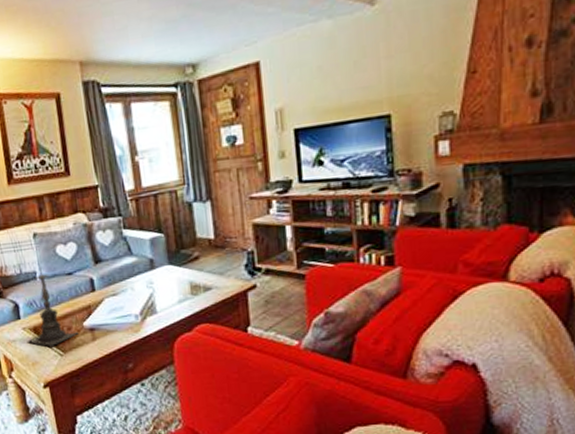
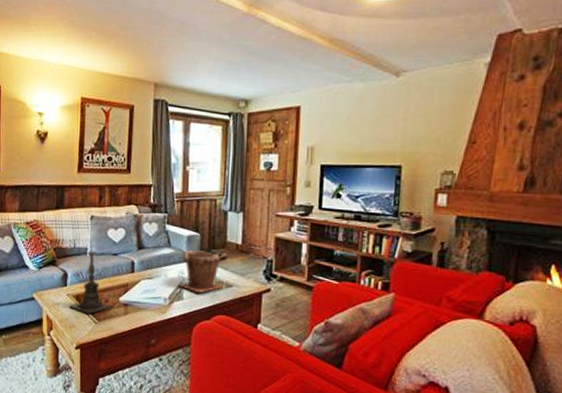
plant pot: none [148,253,201,303] -> present [177,250,223,293]

